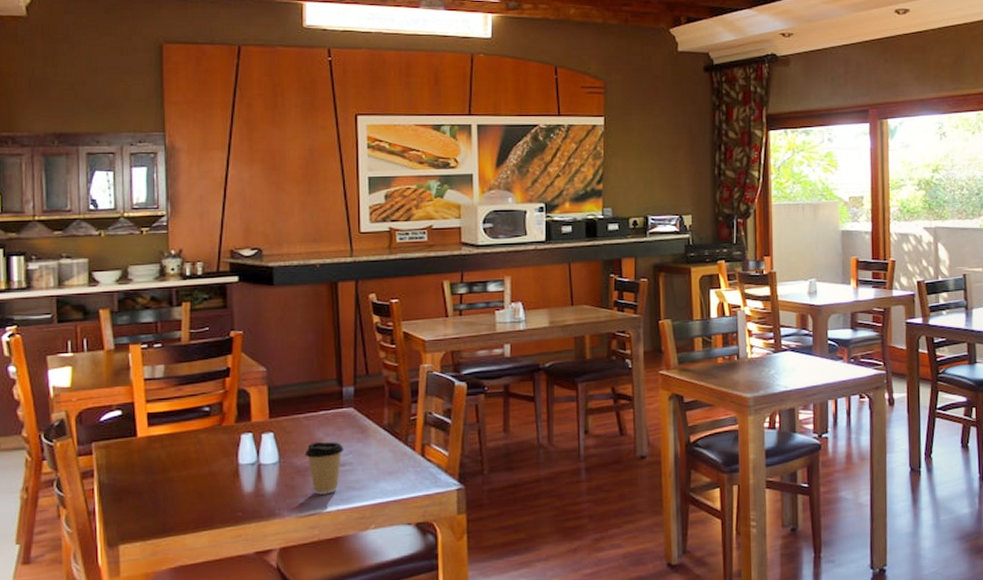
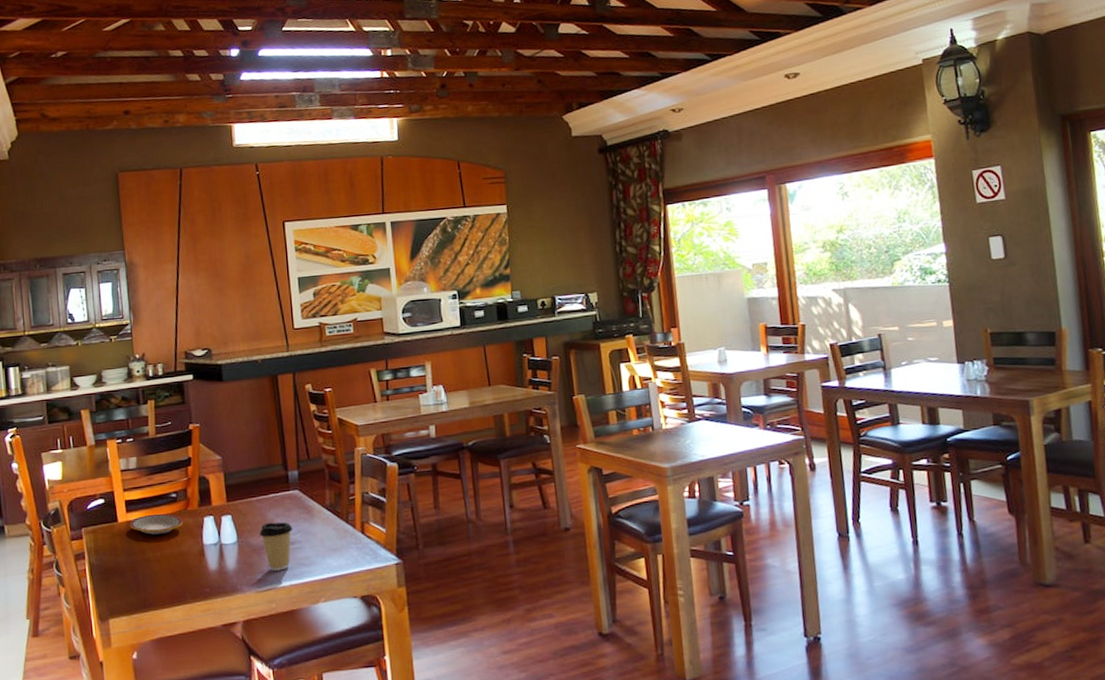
plate: none [150,428,215,452] -> present [129,513,183,535]

